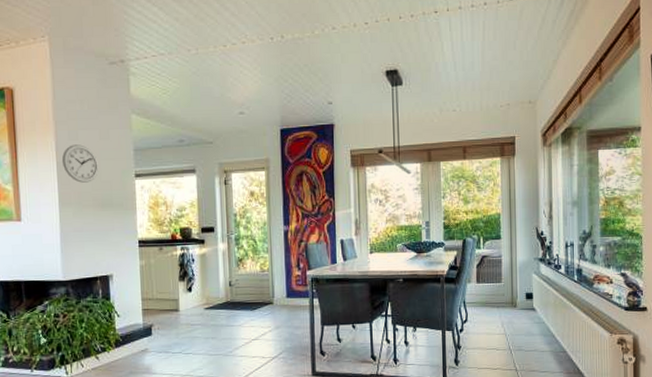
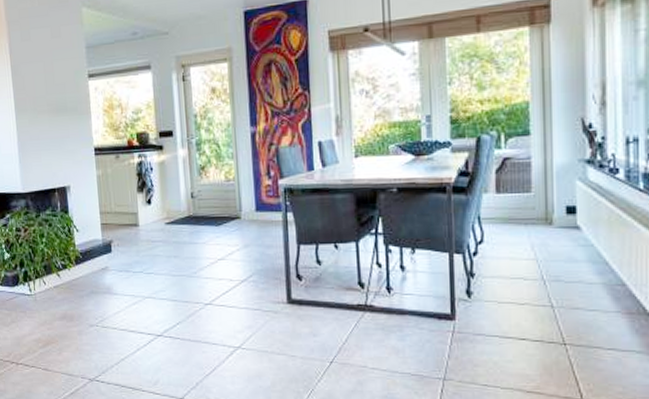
wall clock: present [61,144,99,183] -> none [15,45,52,87]

